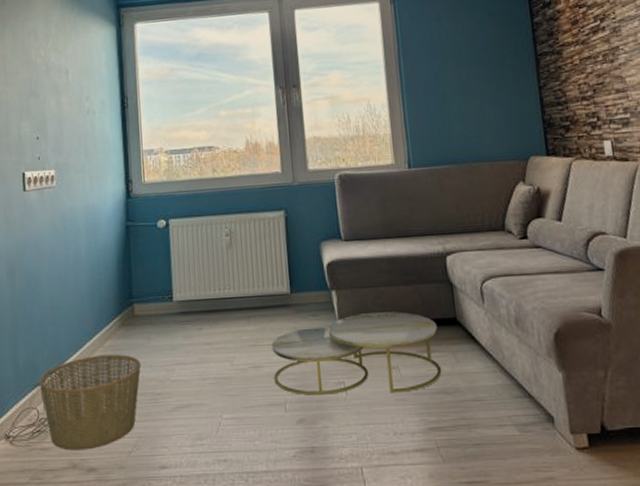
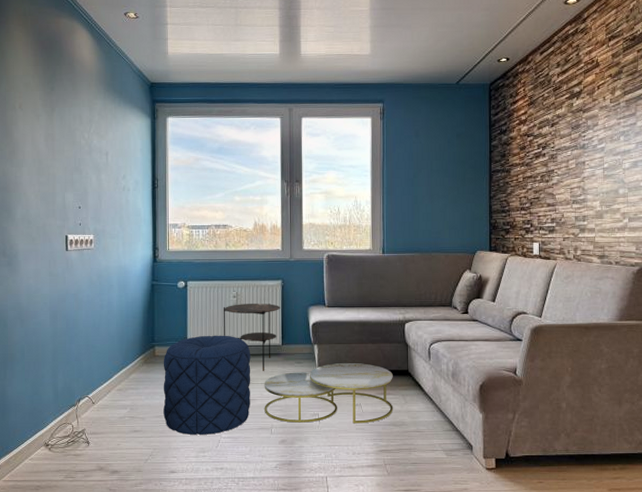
basket: present [39,354,142,451] -> none [74,384,159,457]
pouf: none [144,284,256,417] -> present [163,335,251,435]
side table: none [214,241,285,329] -> present [223,304,280,371]

